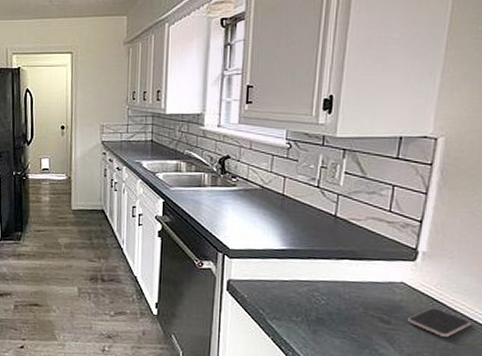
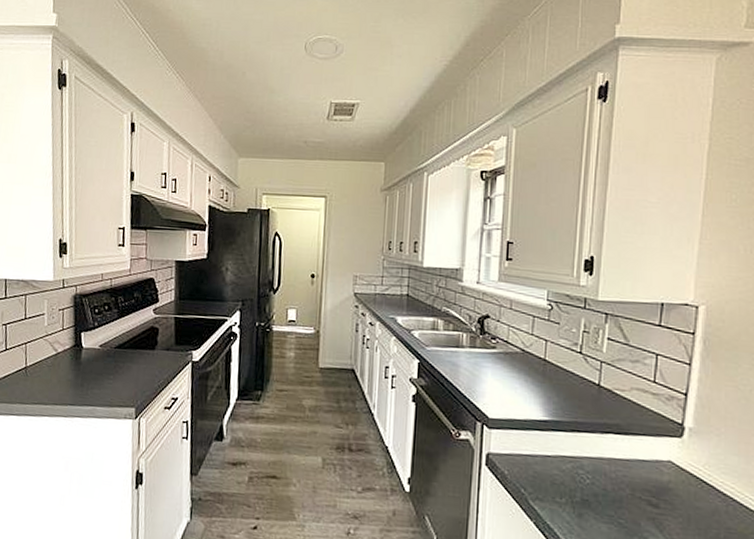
smartphone: present [408,308,471,337] -> none [677,490,741,524]

